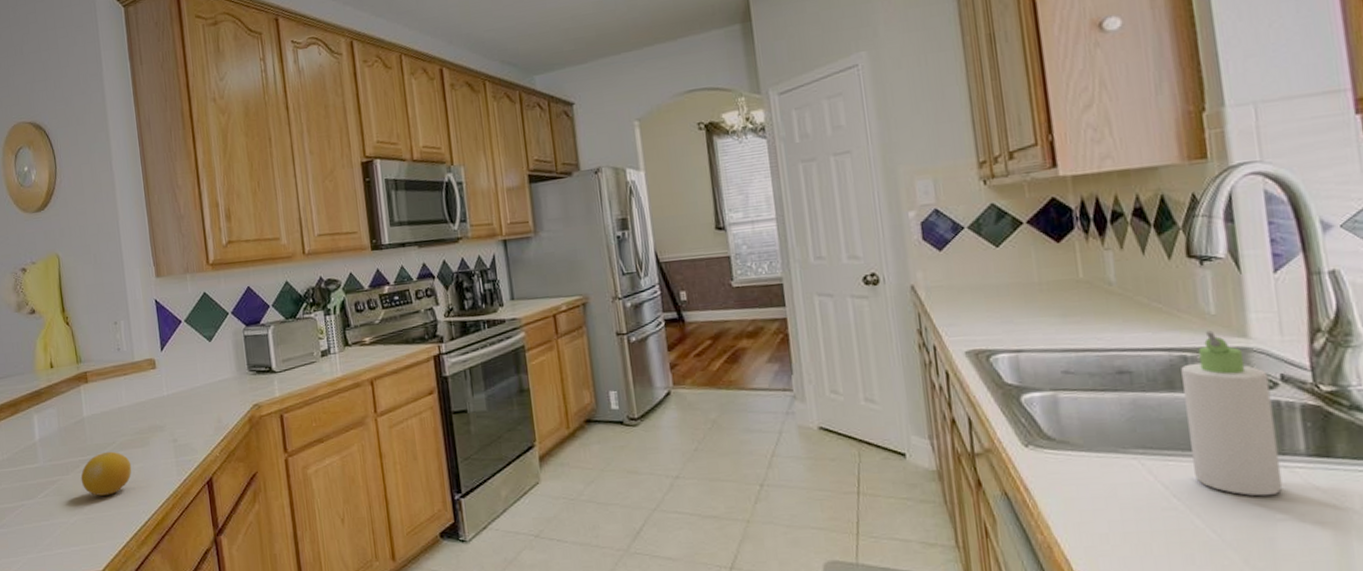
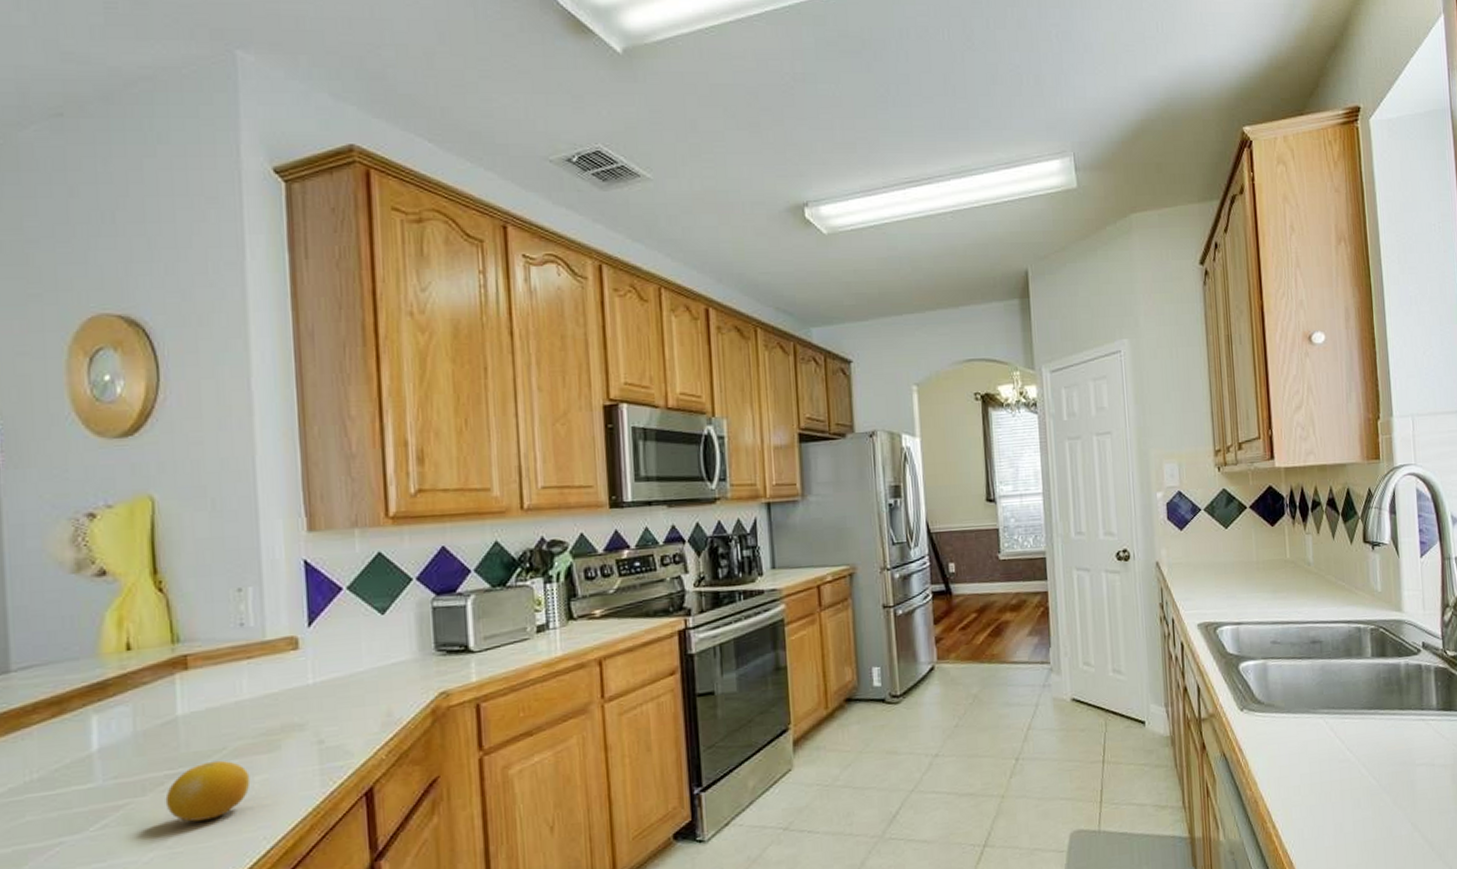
bottle: present [1181,330,1283,496] -> none [1356,605,1421,746]

